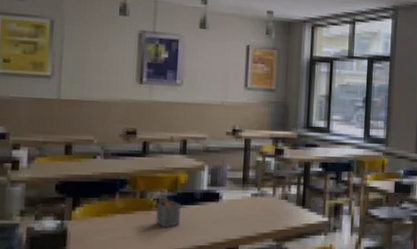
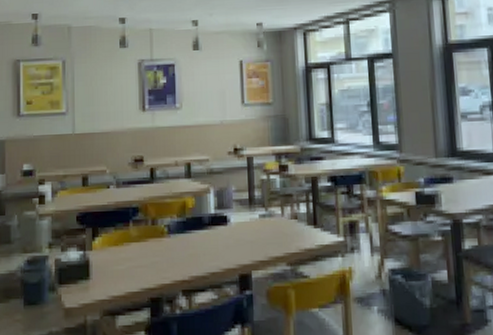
napkin holder: present [155,195,181,229] -> none [167,220,191,256]

